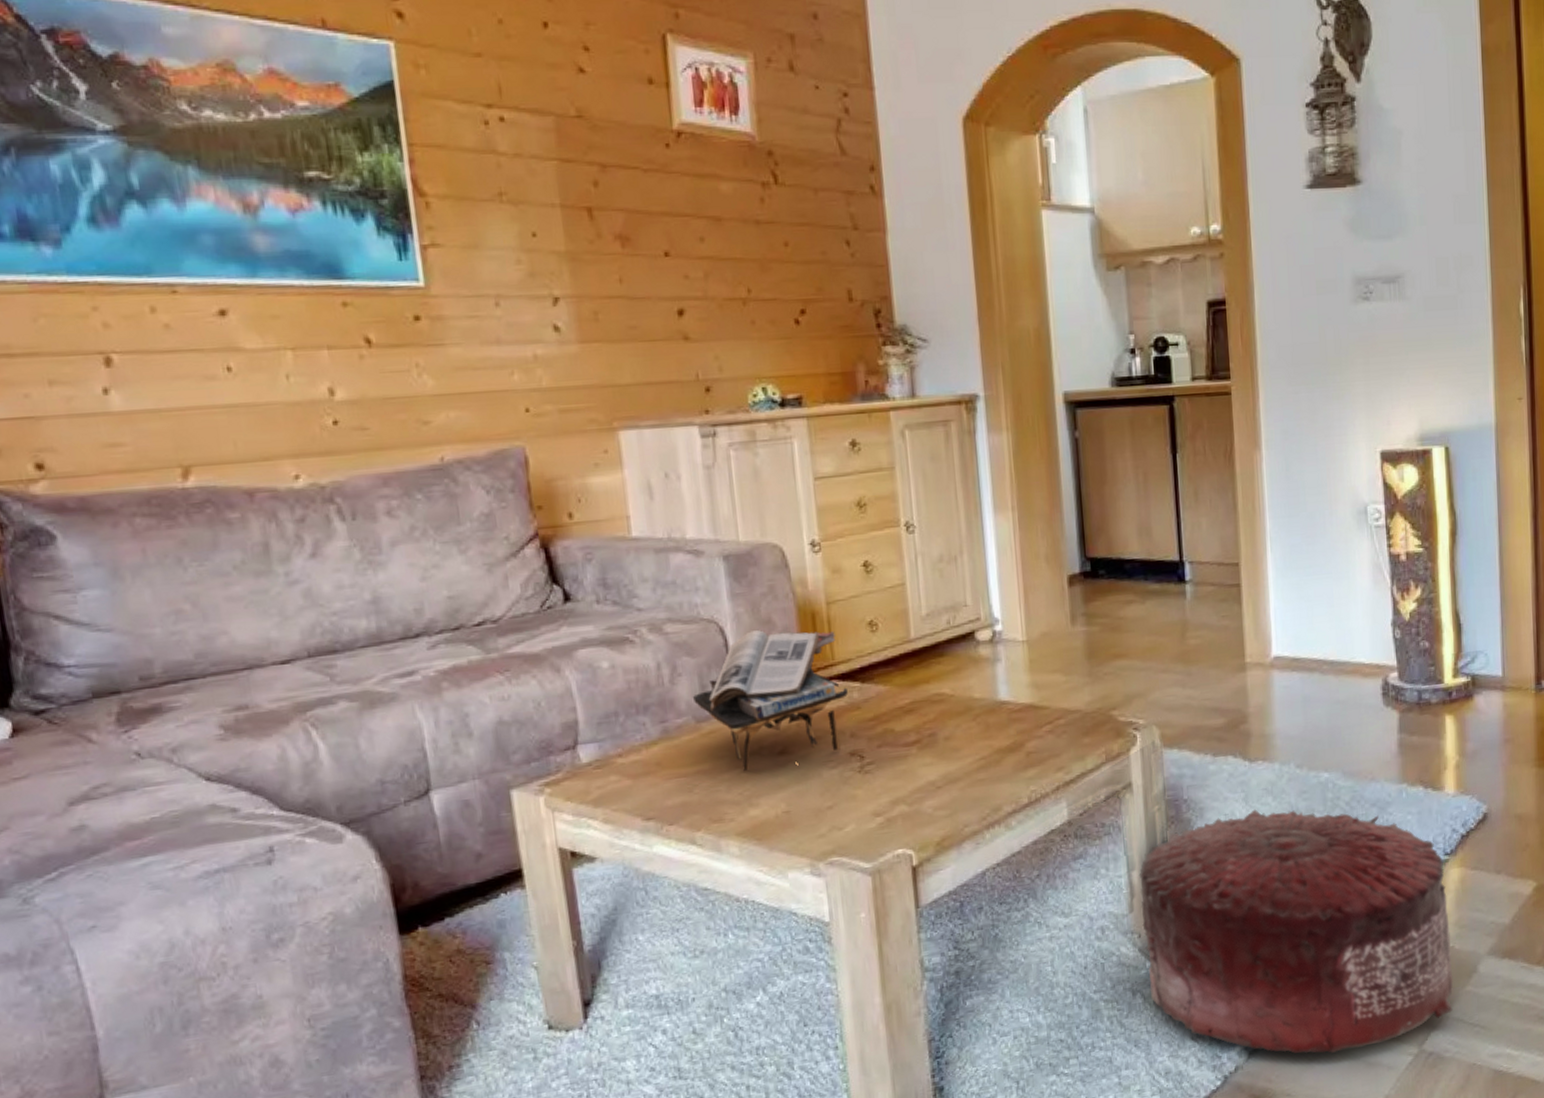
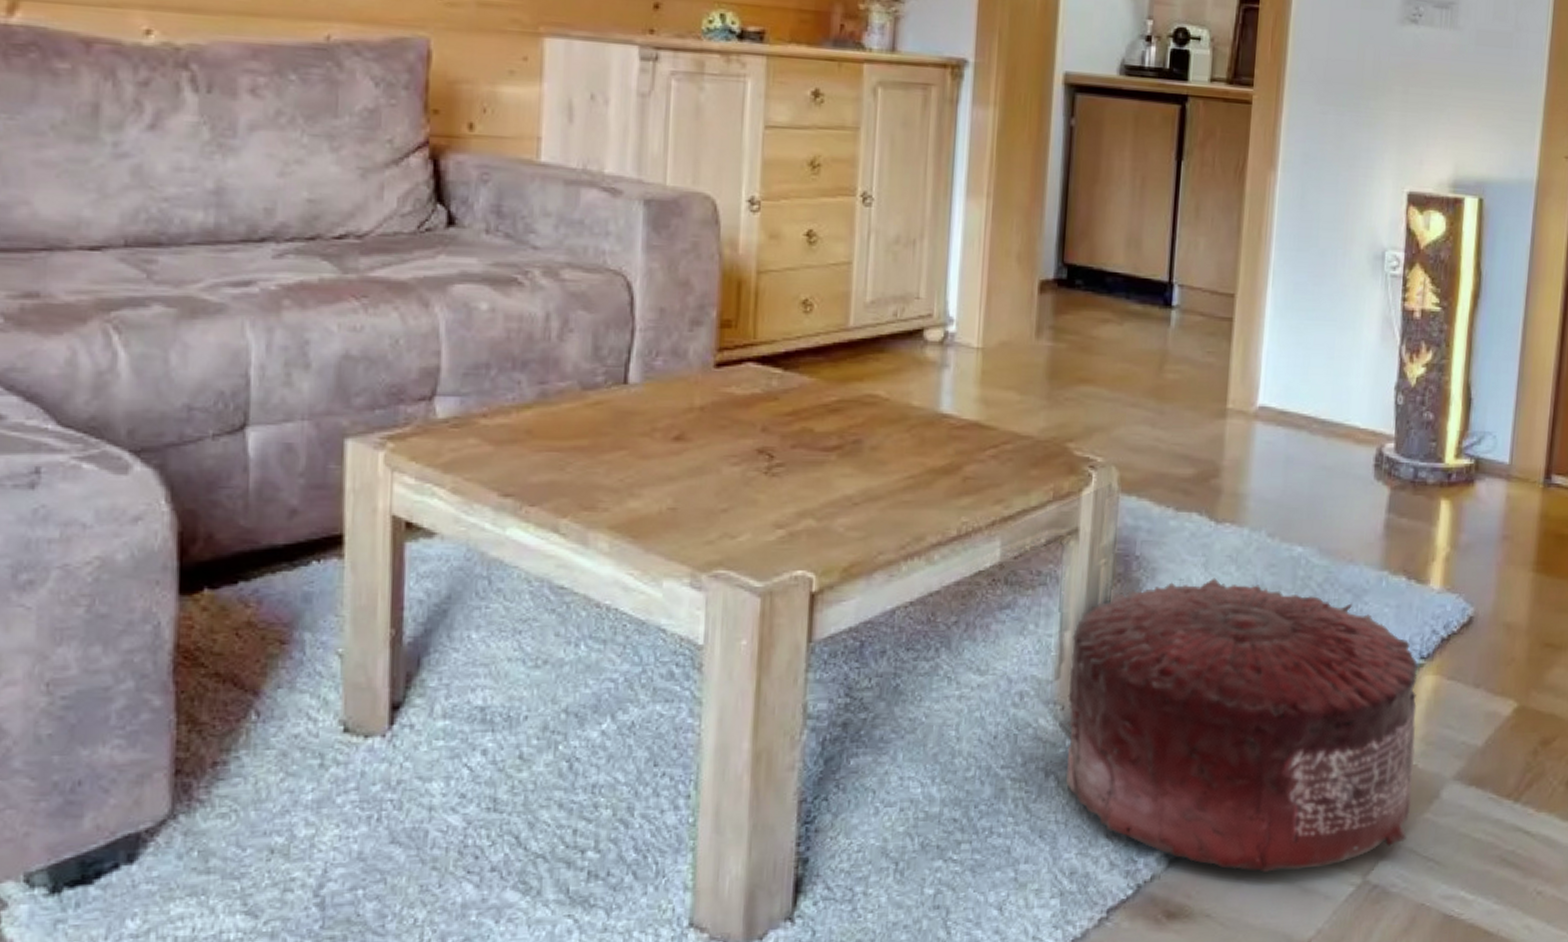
magazine: present [692,629,848,771] -> none [581,290,766,454]

